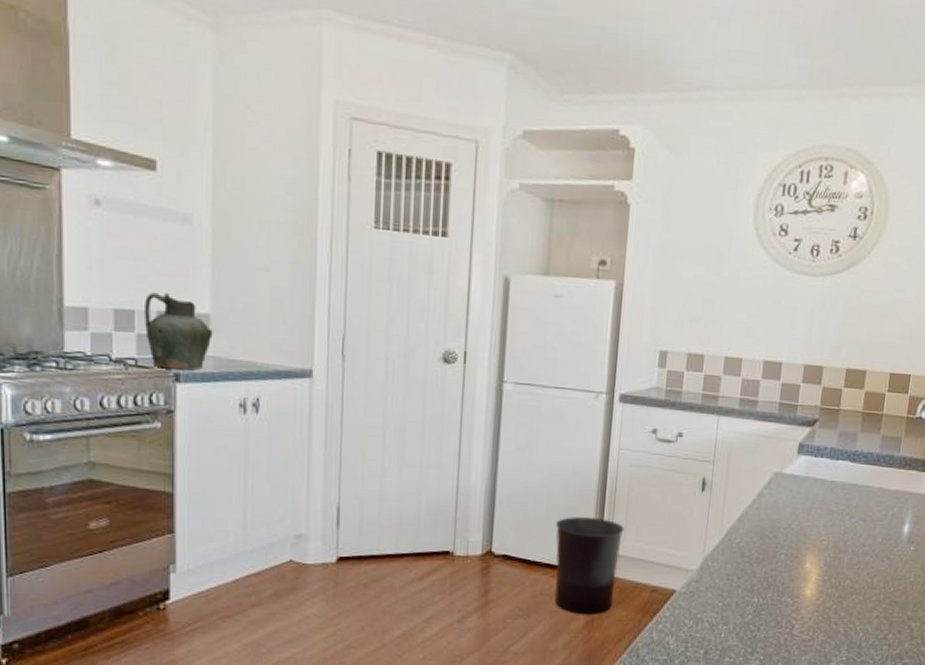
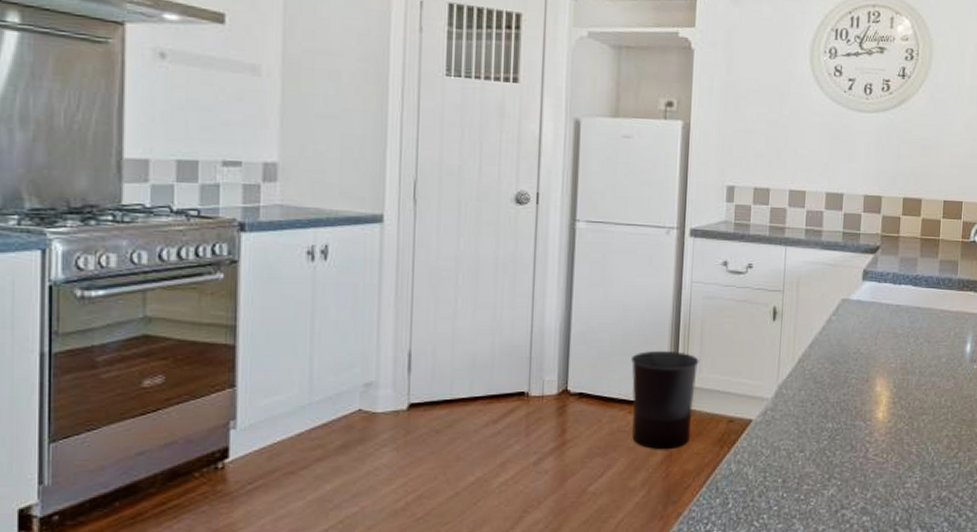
ceramic jug: present [143,292,213,371] -> none [208,142,281,219]

